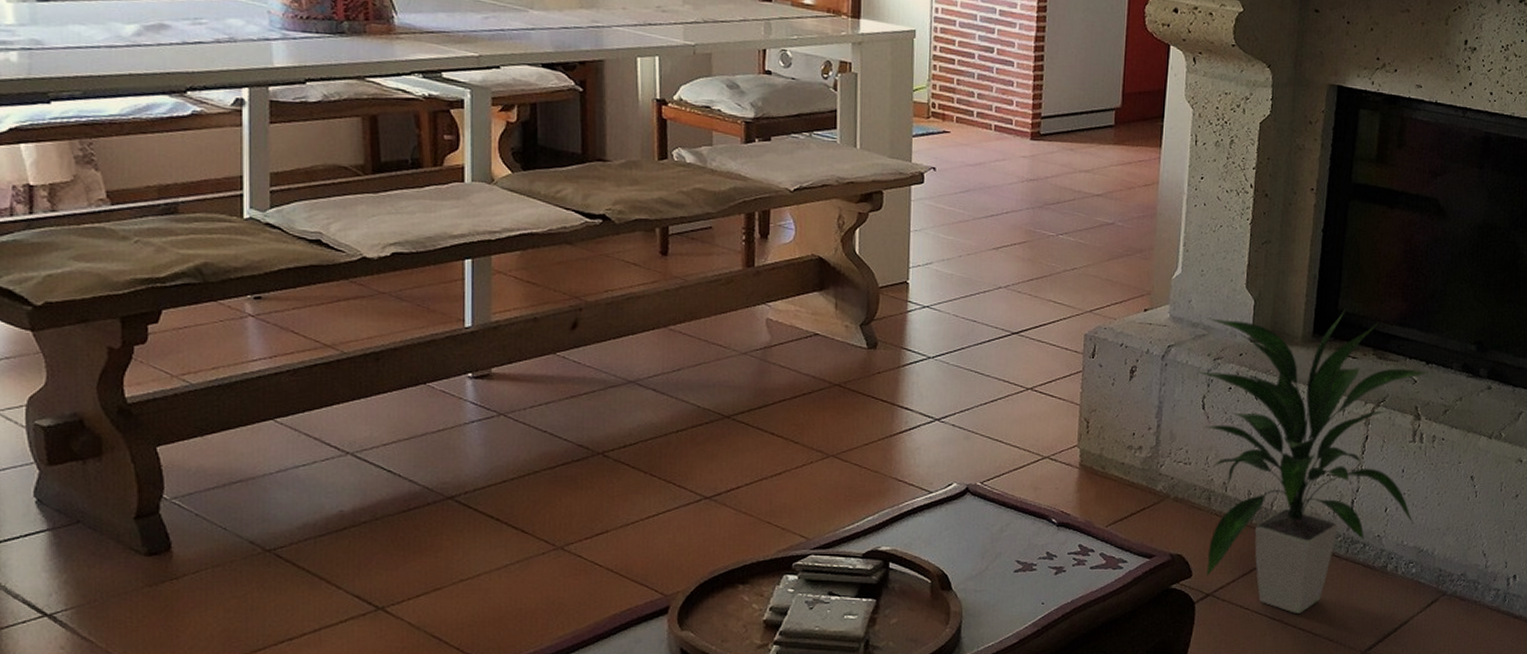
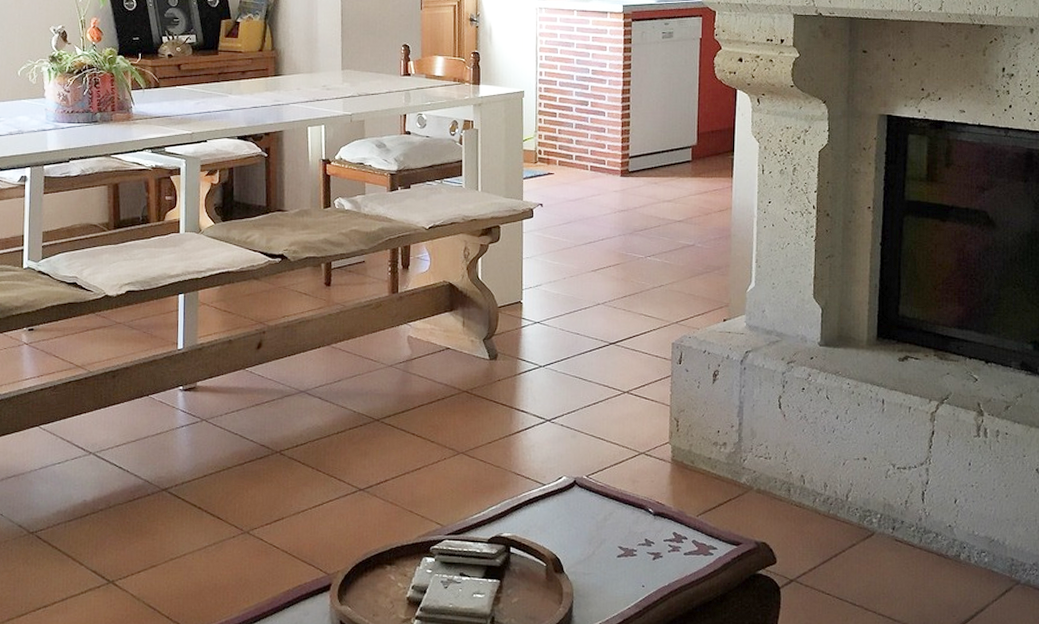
indoor plant: present [1196,311,1430,613] -> none [771,316,989,600]

